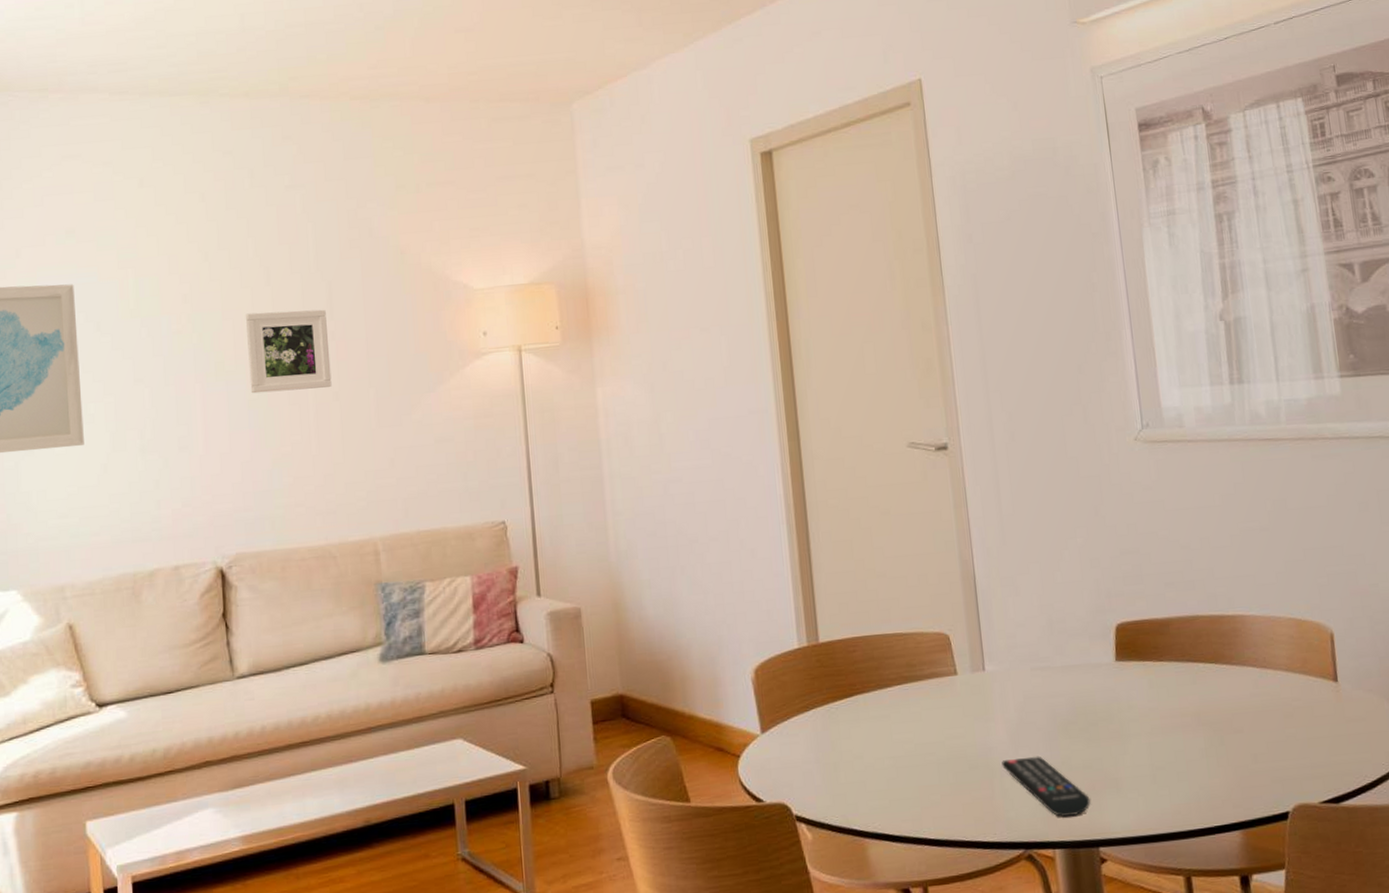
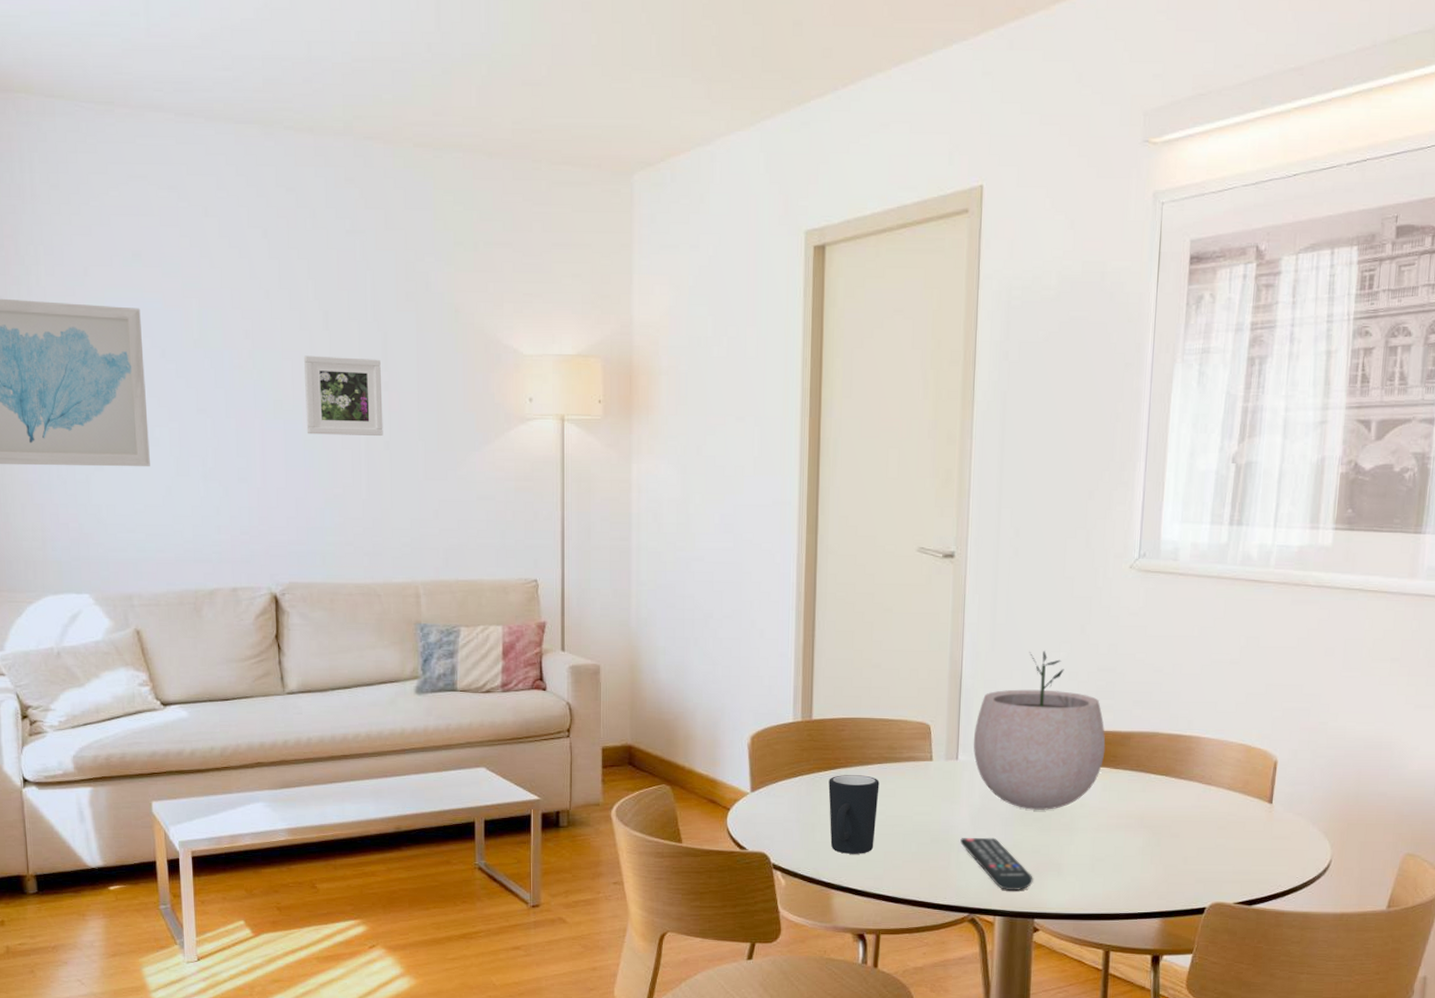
mug: none [846,700,906,794] -> present [828,775,880,854]
plant pot: none [998,539,1145,719] -> present [973,651,1106,810]

